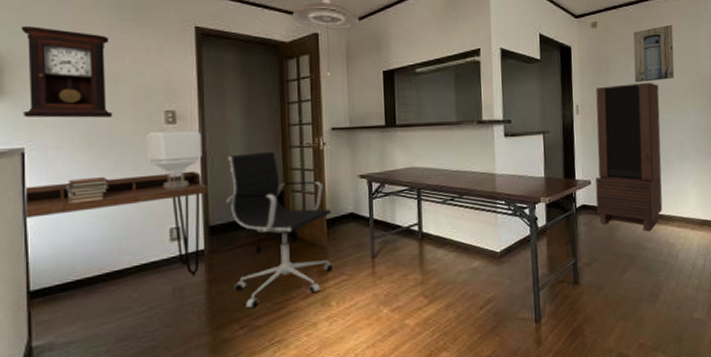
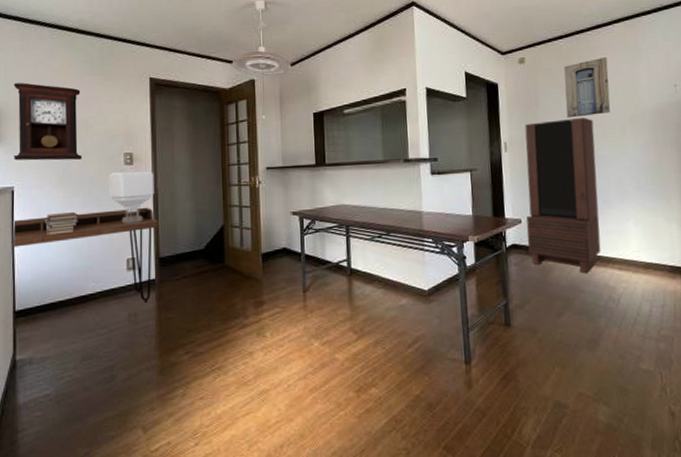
office chair: present [226,151,334,309] -> none [174,189,269,335]

